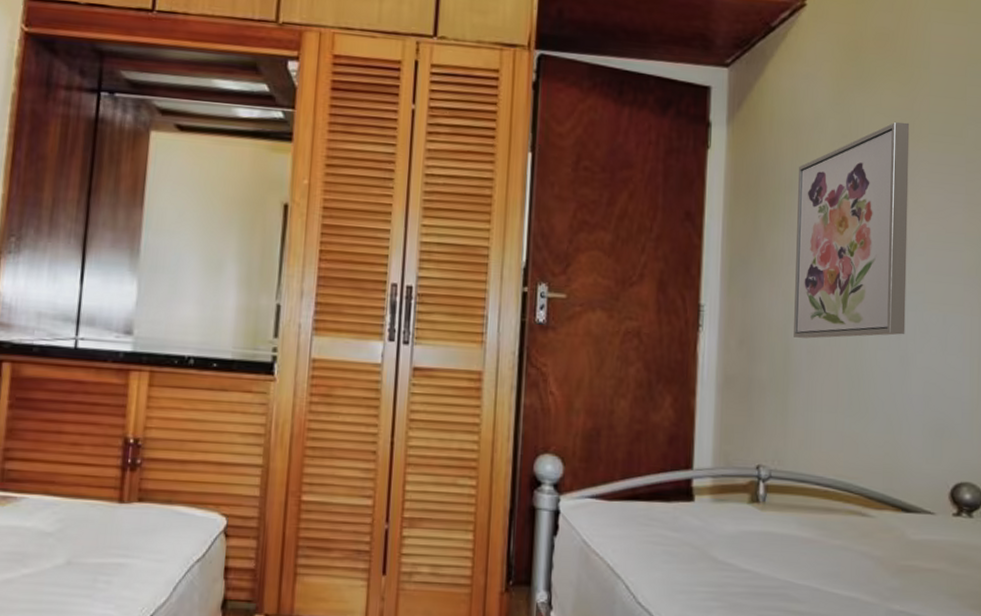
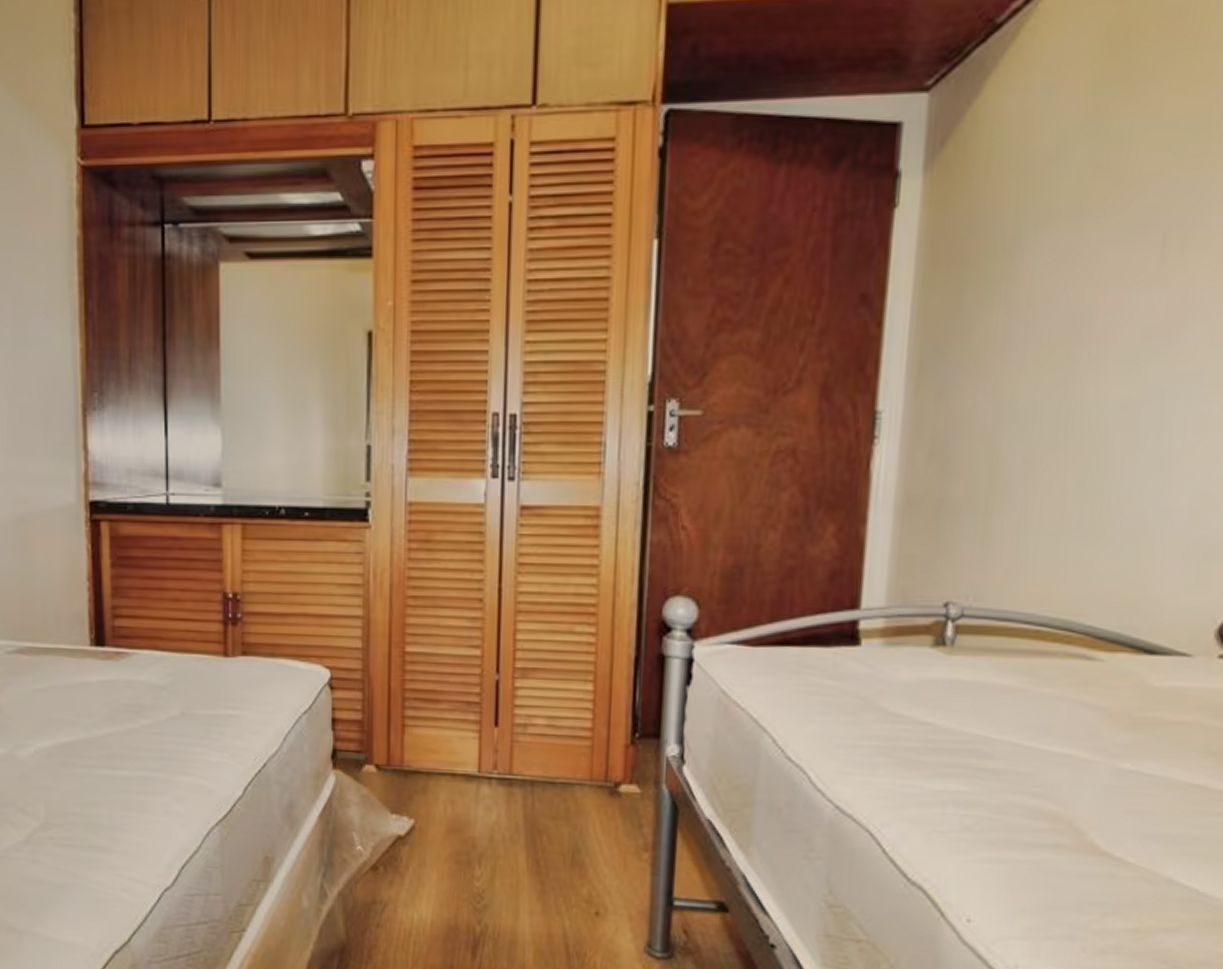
wall art: present [794,121,910,339] -> none [1005,136,1204,444]

